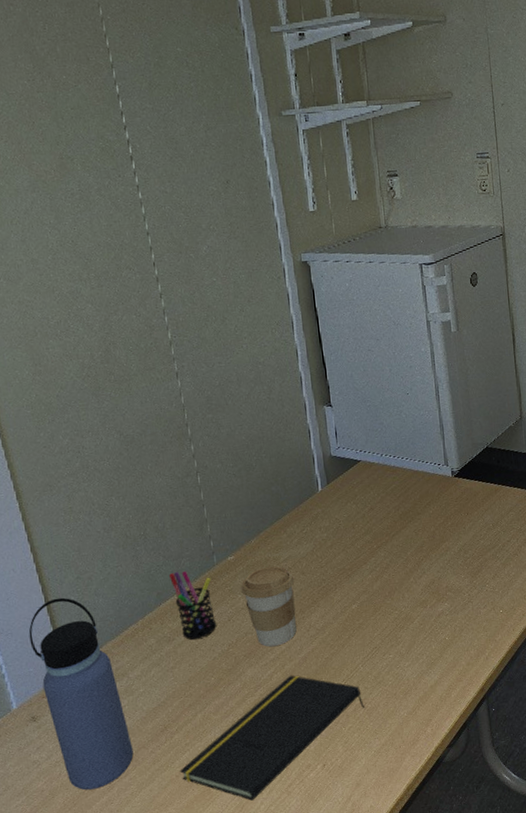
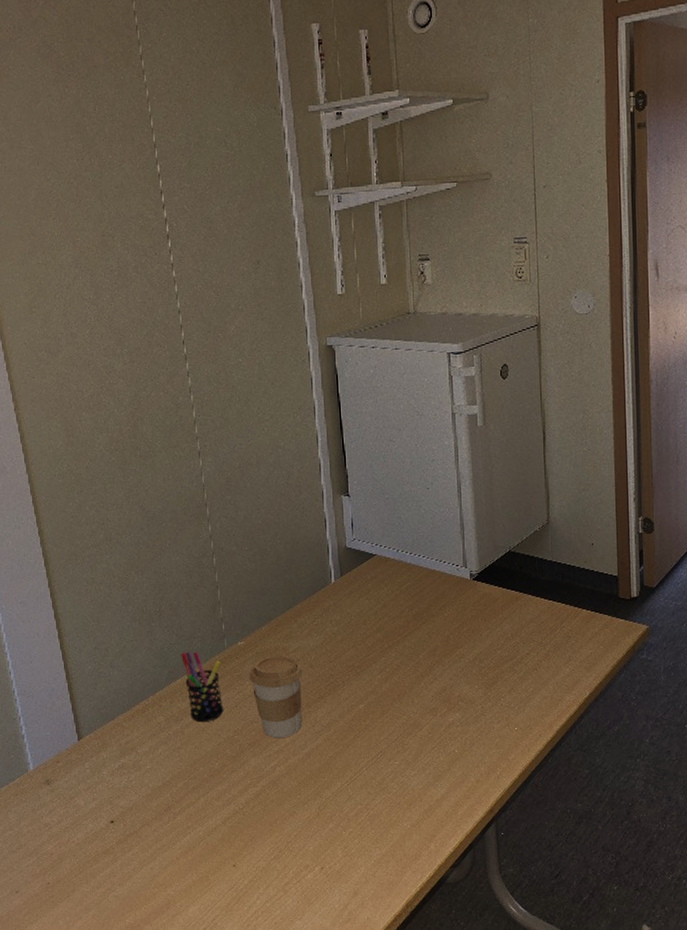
water bottle: present [28,597,134,791] -> none [48,666,138,860]
notepad: present [180,675,365,801] -> none [180,770,367,894]

